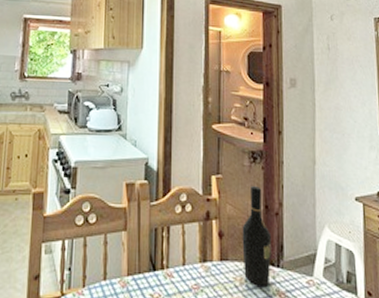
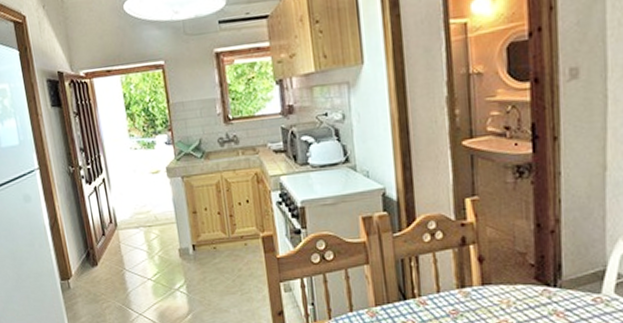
wine bottle: present [242,185,271,286] -> none [507,203,546,307]

